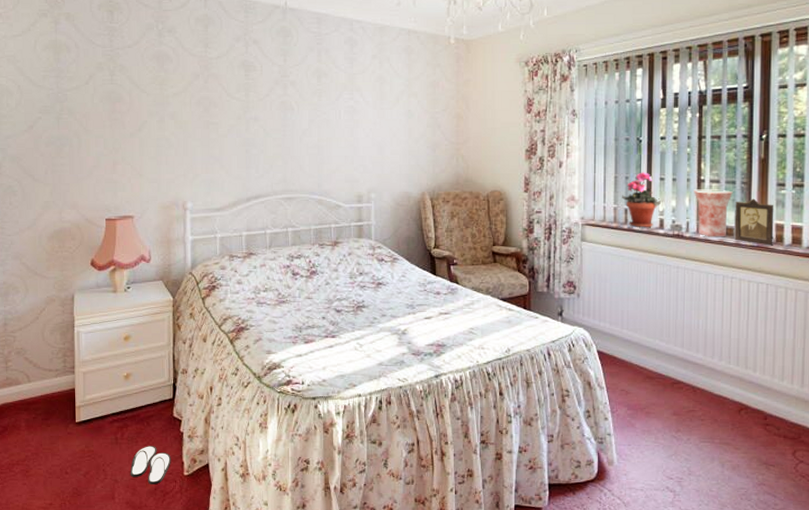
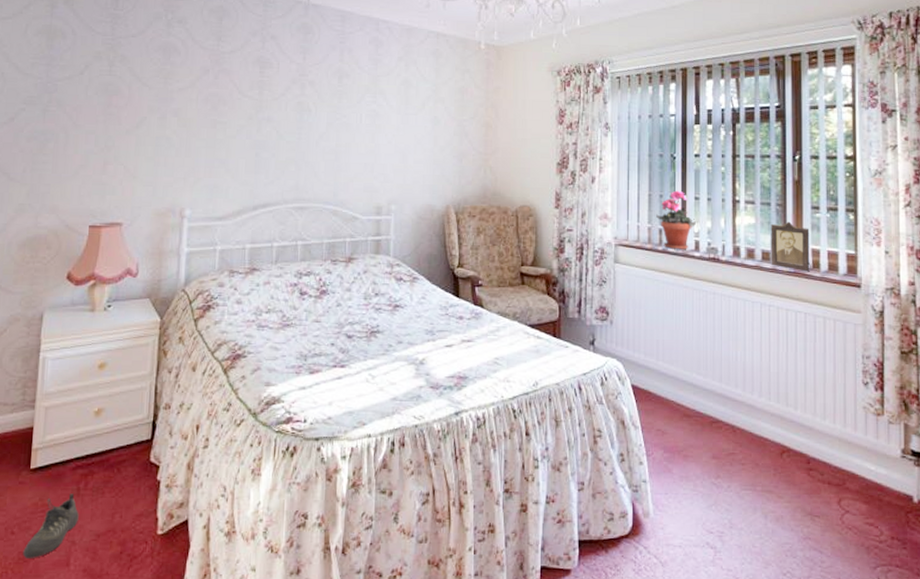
shoe: none [76,442,119,493] -> present [23,493,79,558]
slippers: present [131,446,171,485] -> none [92,498,144,547]
vase: present [693,189,733,238] -> none [728,210,768,262]

